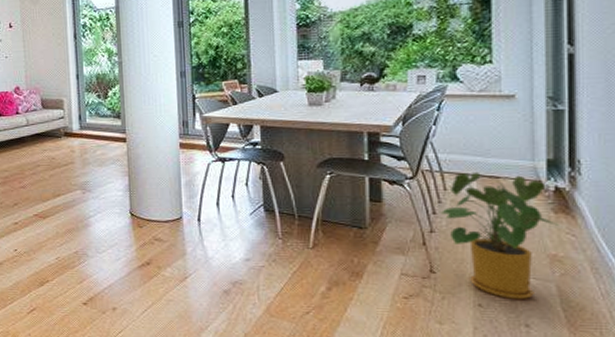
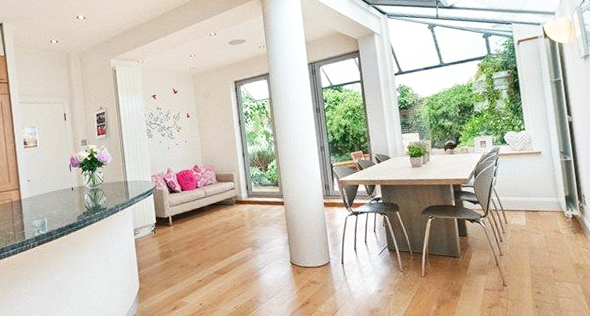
house plant: present [440,172,559,300] -> none [505,208,578,300]

